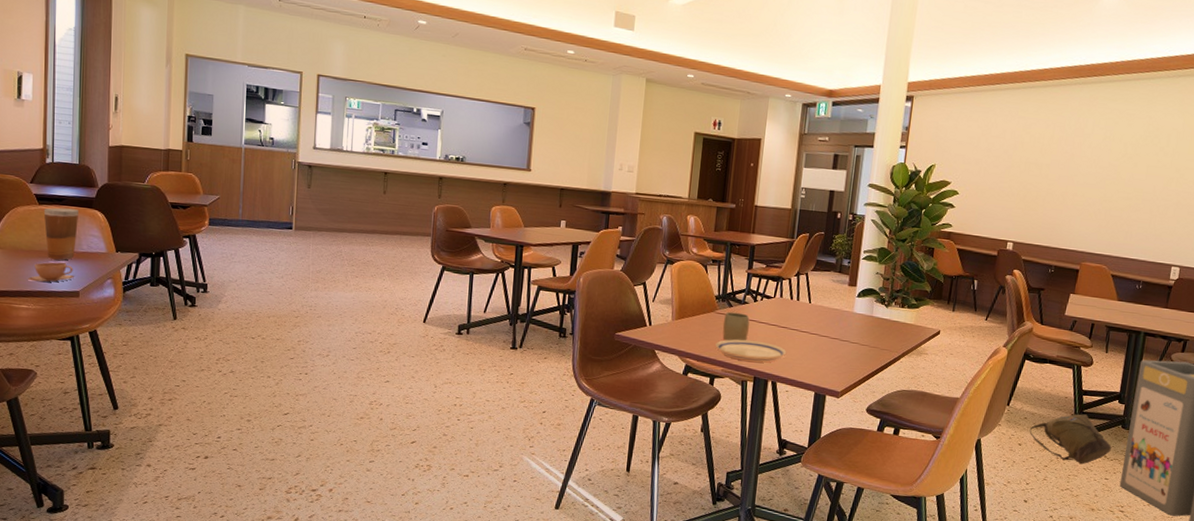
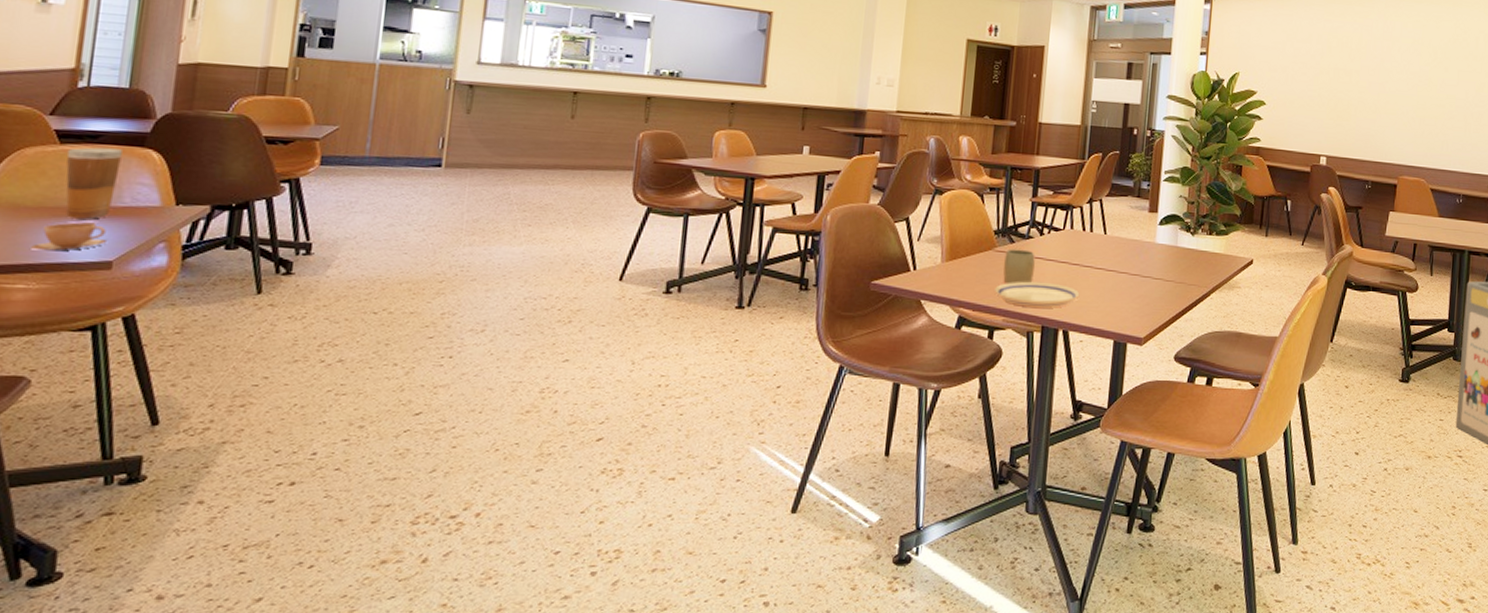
backpack: present [1029,414,1111,465] -> none [1356,347,1444,405]

